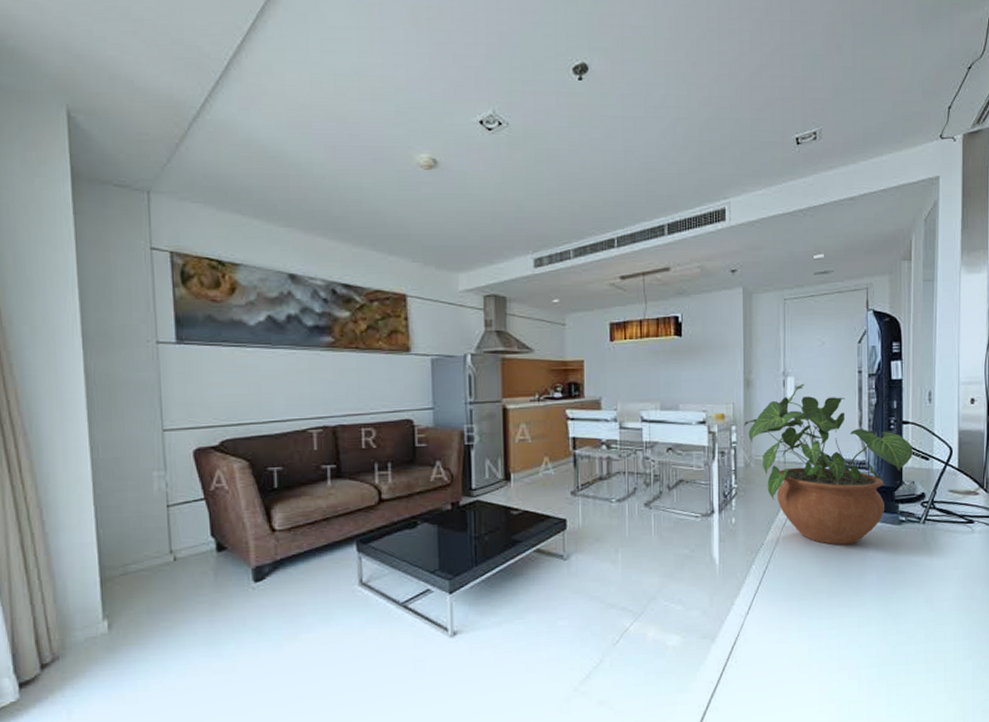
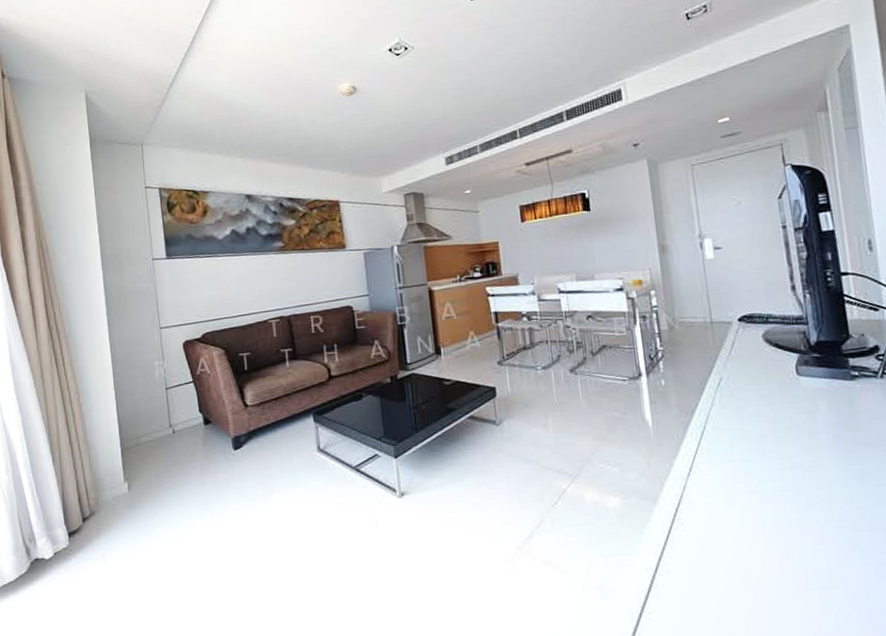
potted plant: present [743,383,913,545] -> none [662,243,858,404]

